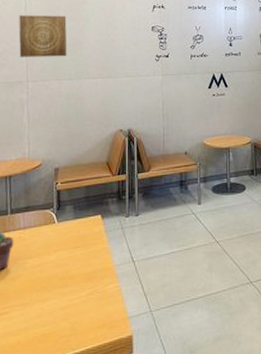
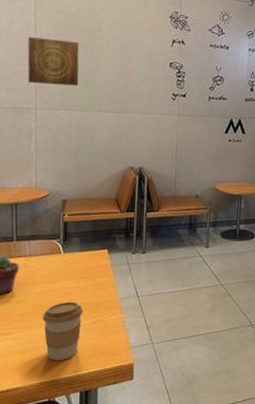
coffee cup: none [38,273,79,340] -> present [42,301,84,361]

